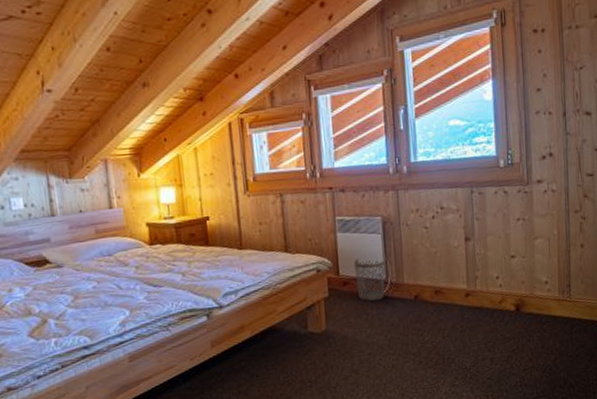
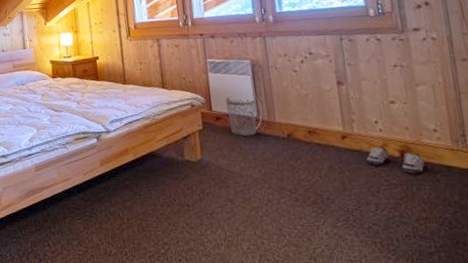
shoe: none [485,301,535,326] -> present [365,146,425,174]

